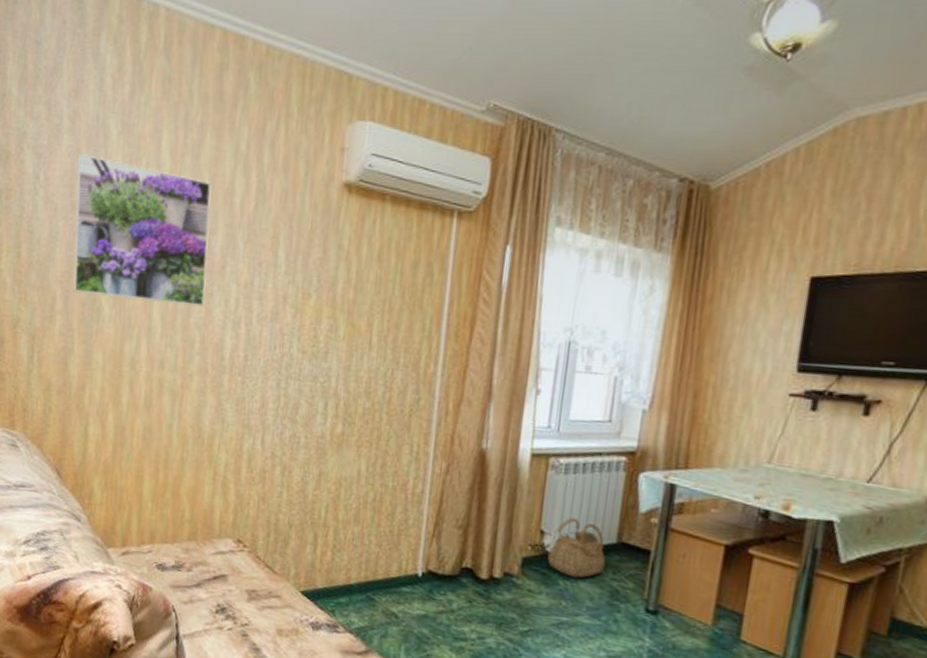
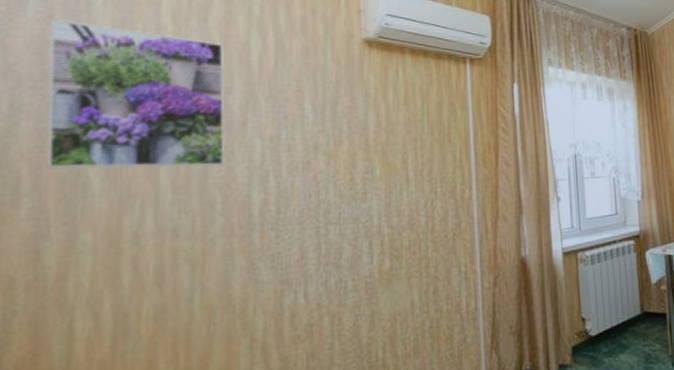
basket: present [547,517,606,579] -> none [591,300,637,354]

